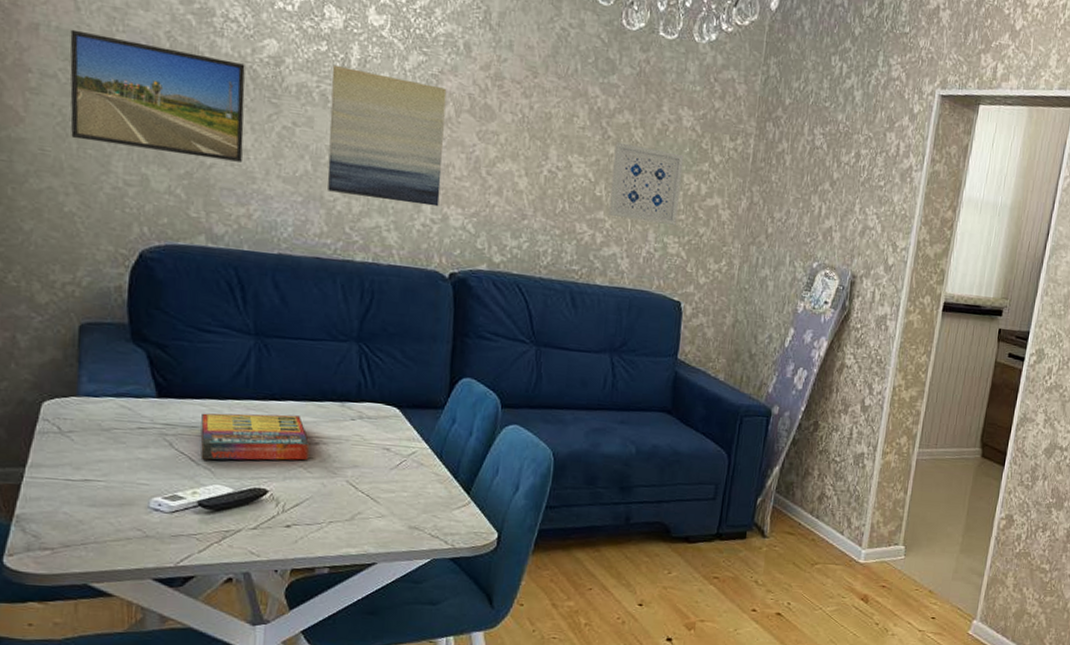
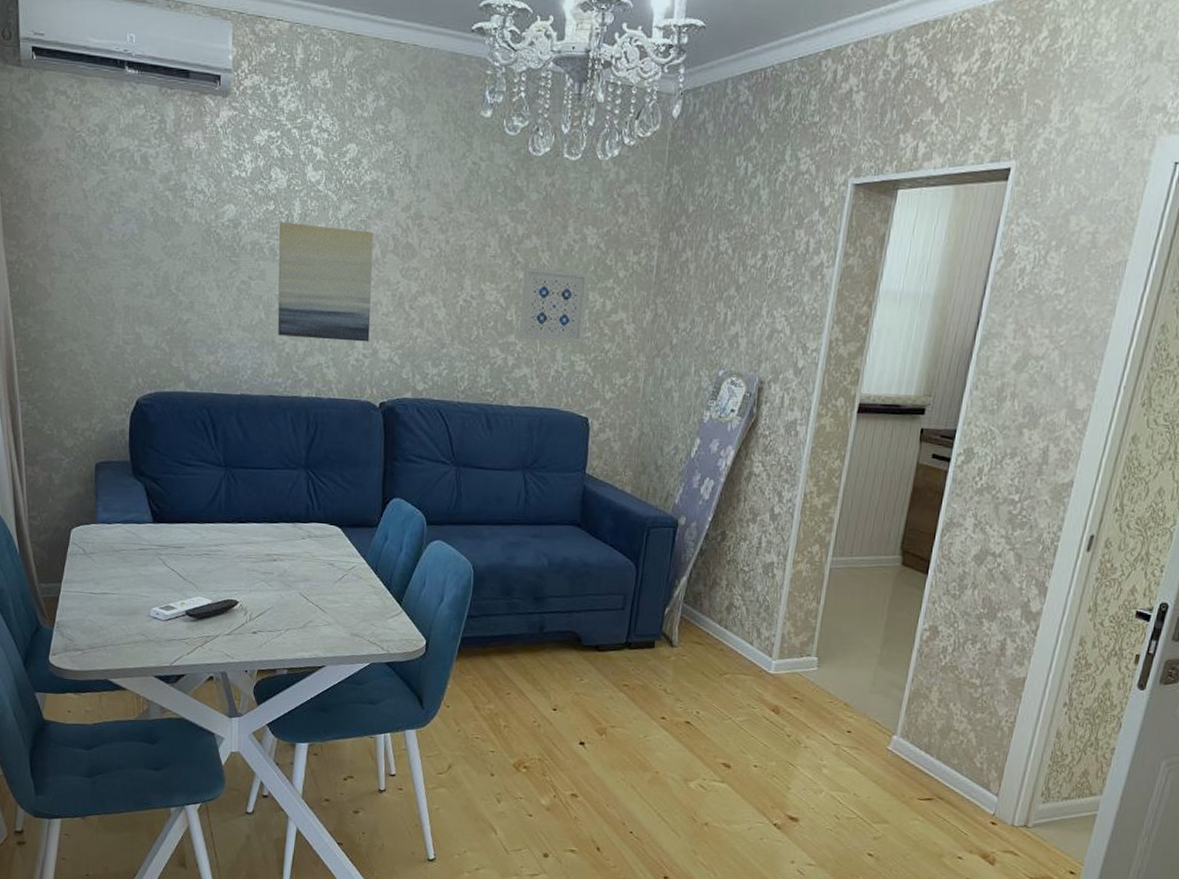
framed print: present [70,29,245,162] -> none [81,215,211,316]
game compilation box: present [200,413,310,461] -> none [186,535,270,576]

